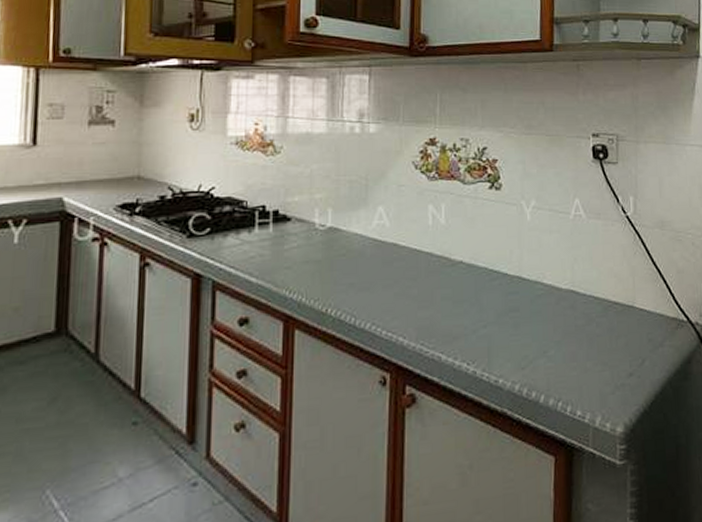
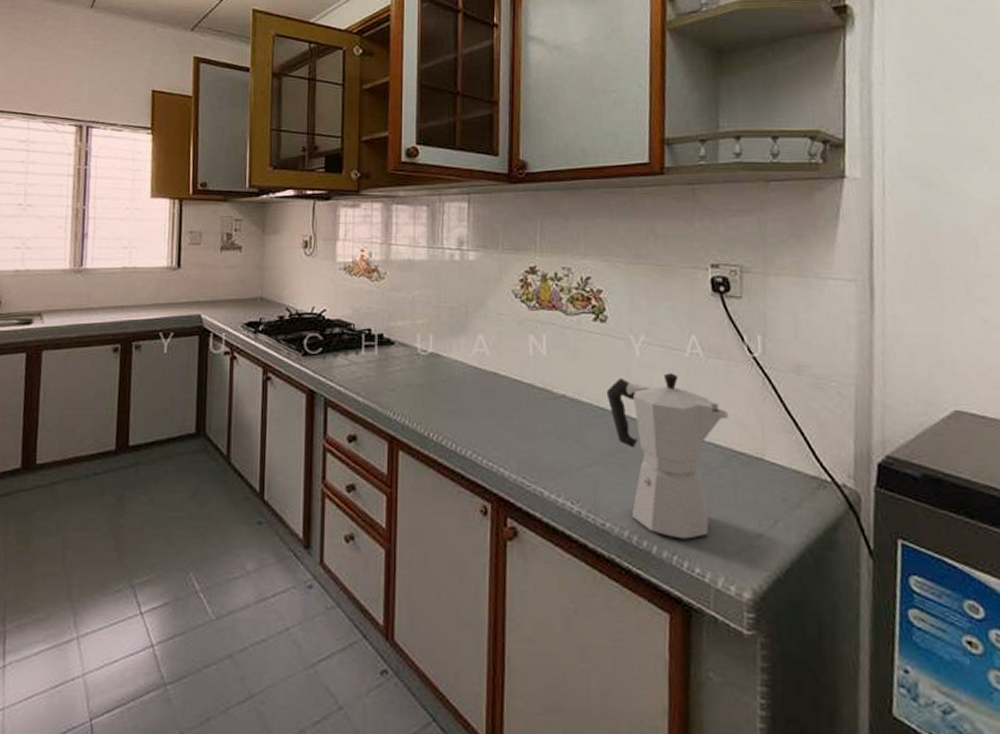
moka pot: none [500,234,606,386] -> present [606,373,729,539]

